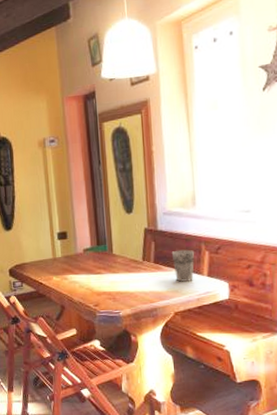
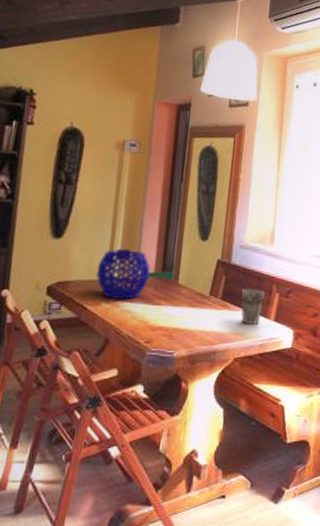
decorative bowl: none [43,231,88,273] -> present [95,250,150,300]

